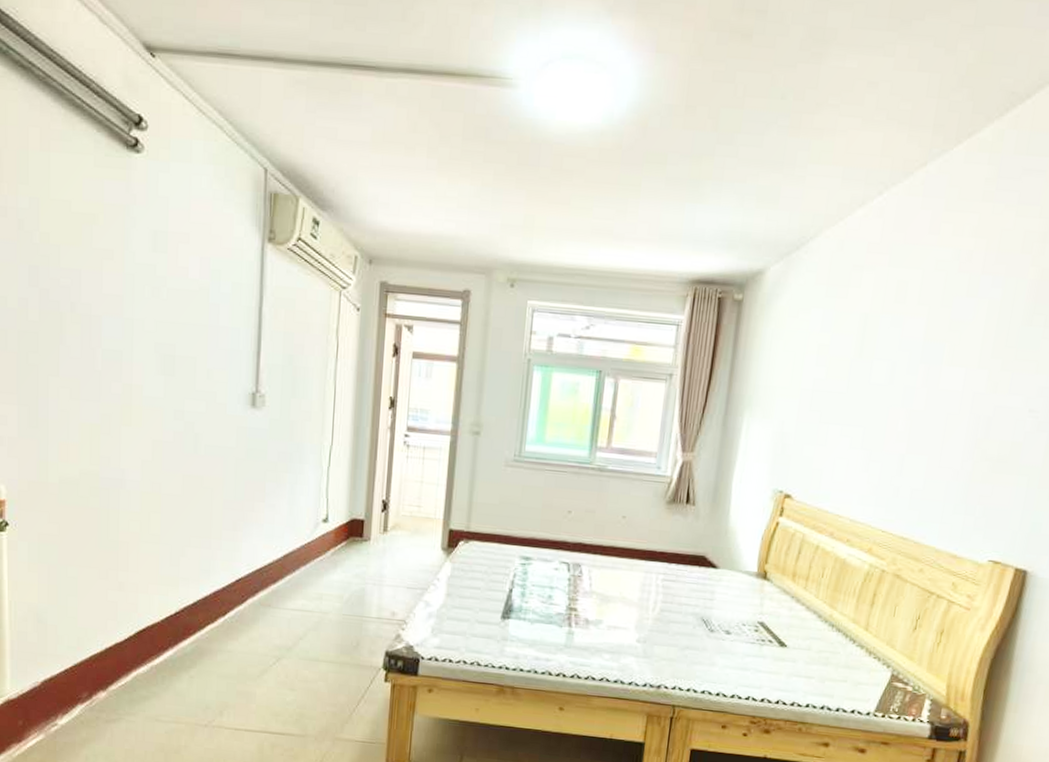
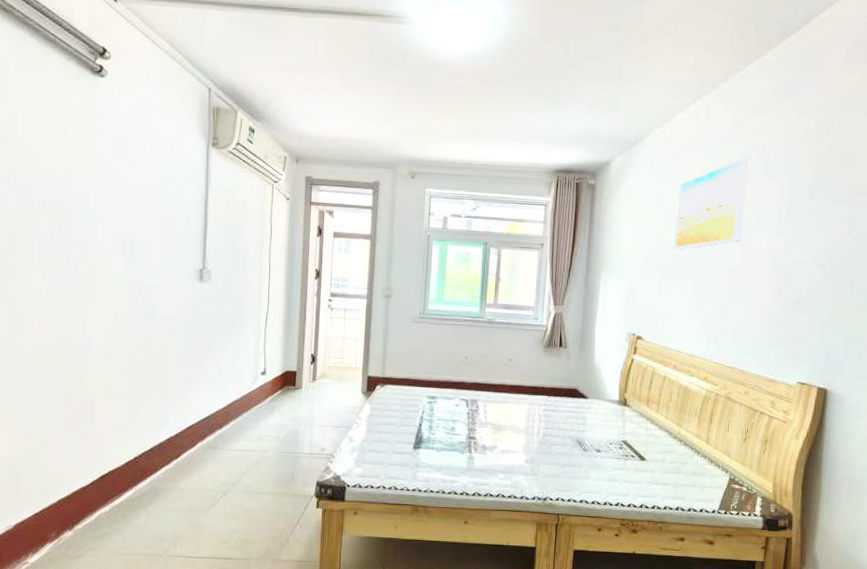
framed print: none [840,268,949,387] -> present [674,157,750,250]

